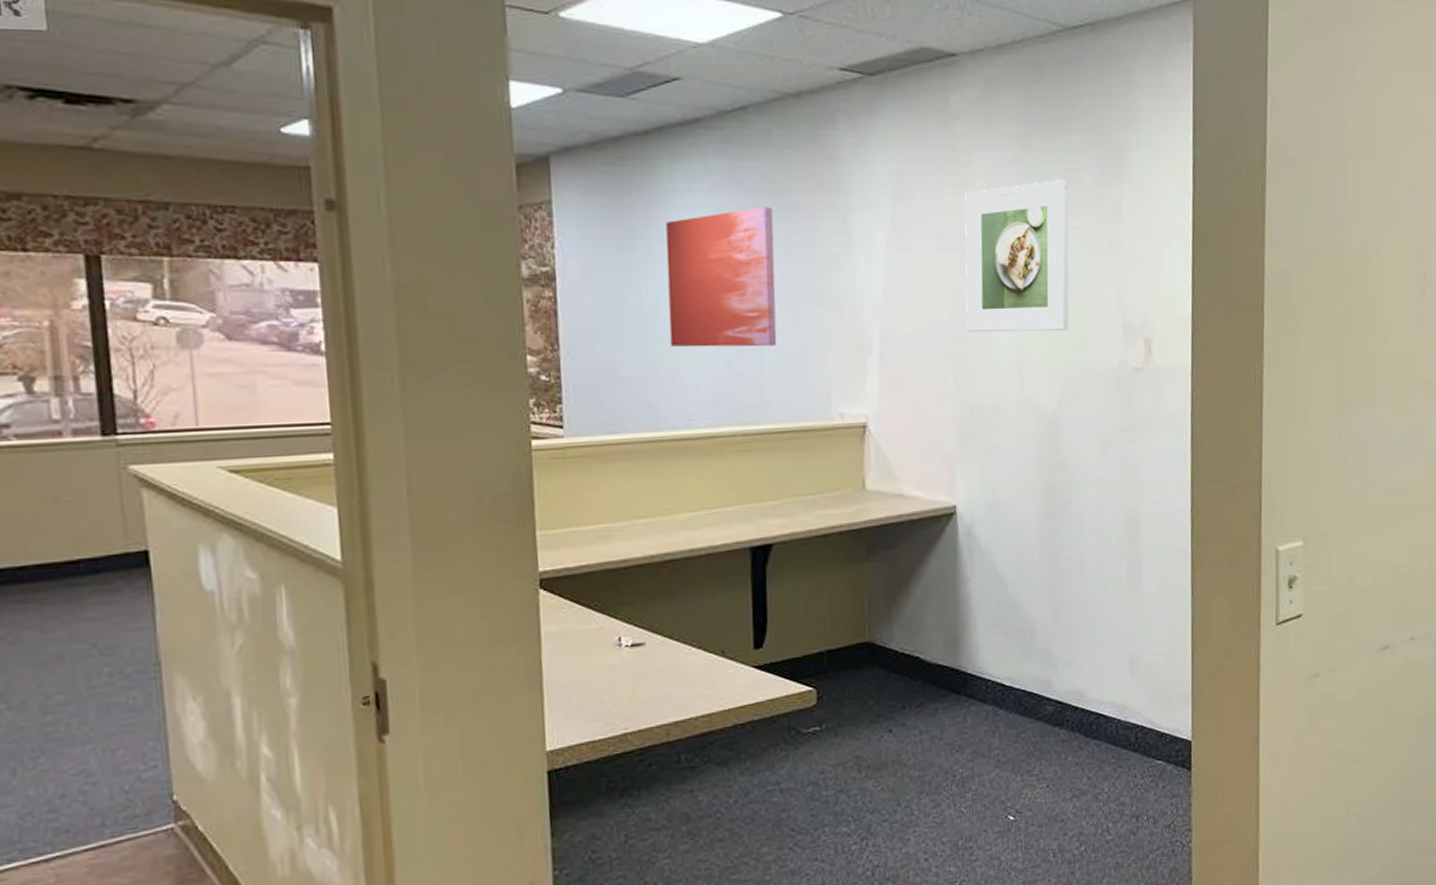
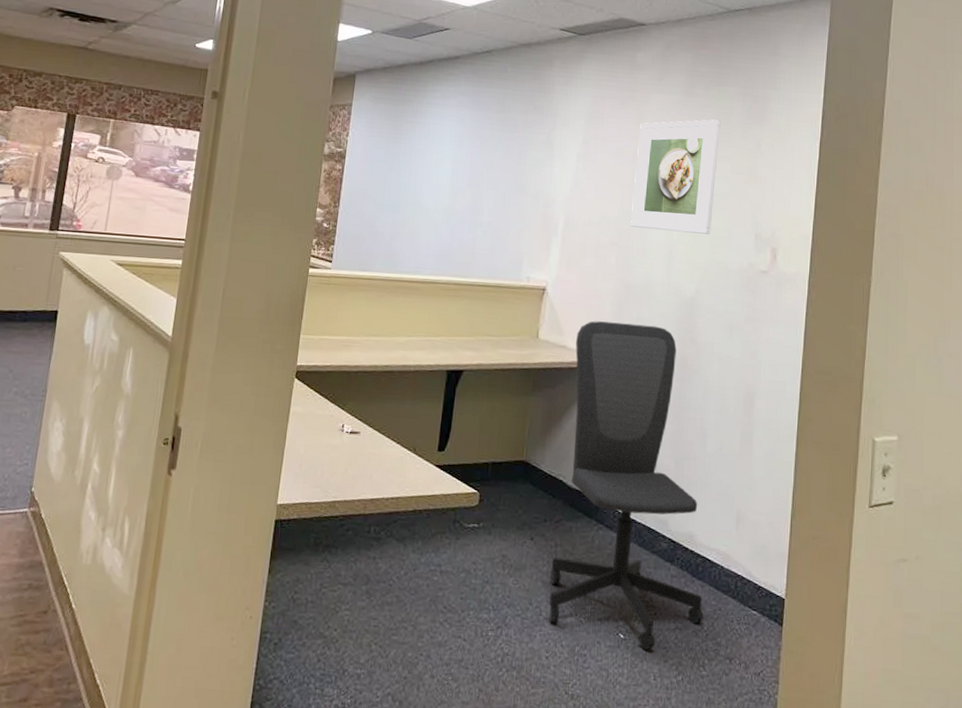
wall art: present [666,207,777,348] -> none [414,120,500,221]
office chair: none [914,453,1103,827] -> present [549,321,704,650]

